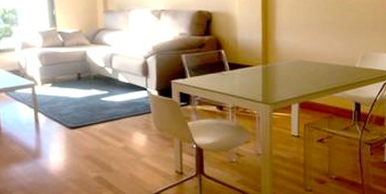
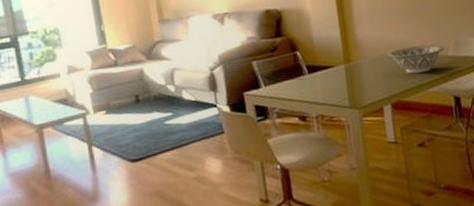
decorative bowl: none [301,55,353,79] -> present [387,44,444,74]

